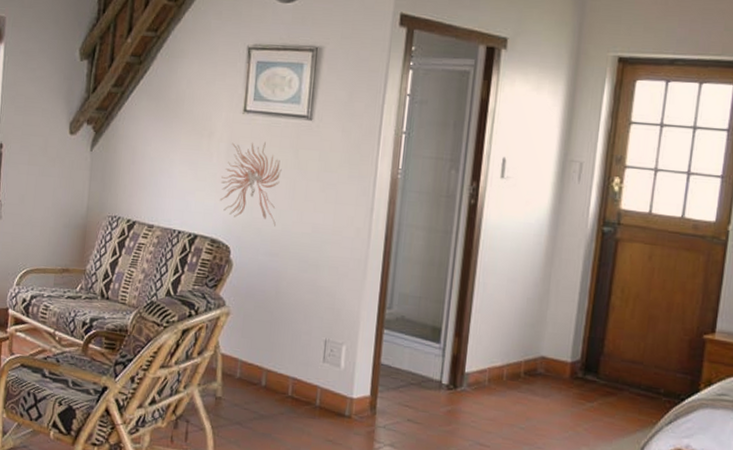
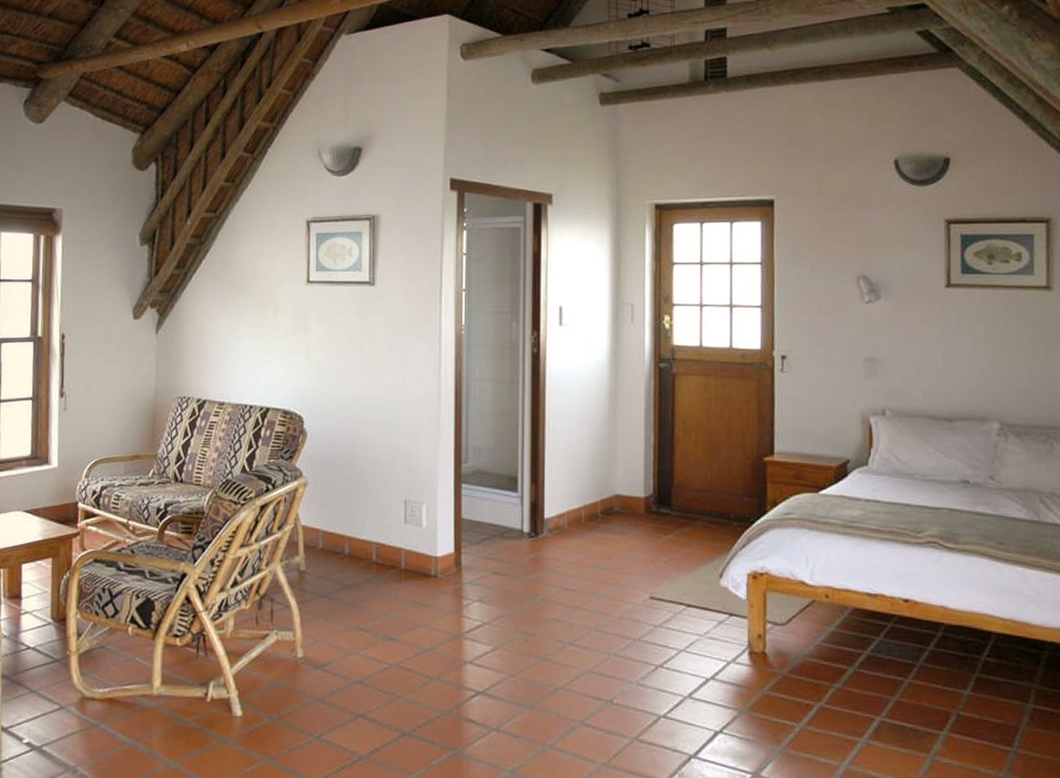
wall sculpture: present [219,141,282,227] -> none [289,310,349,393]

